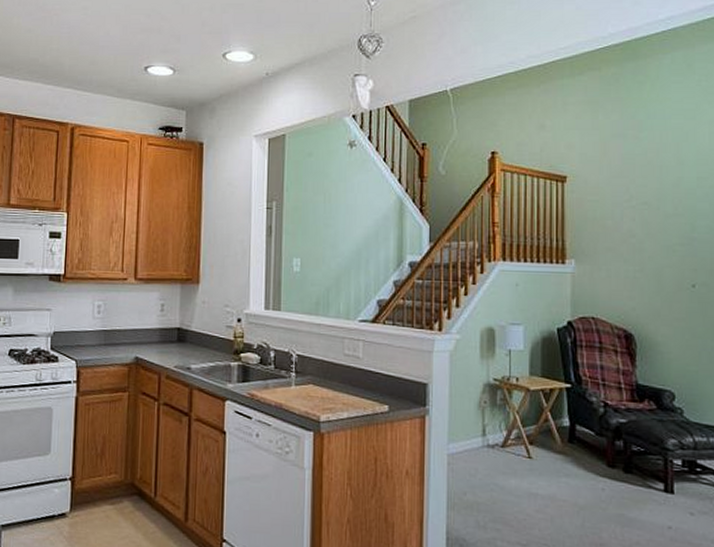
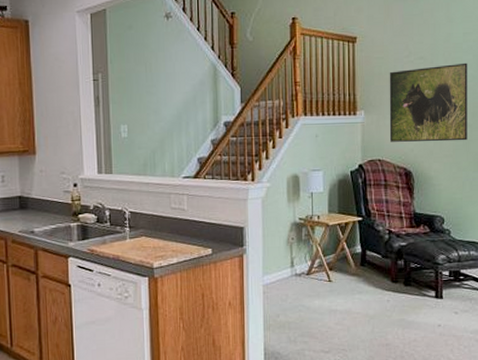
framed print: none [605,211,704,303] -> present [389,62,468,142]

